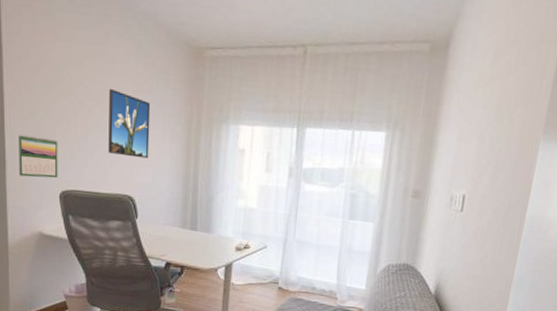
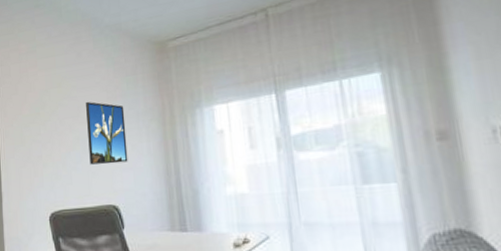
calendar: present [19,134,58,178] -> none [12,162,47,206]

